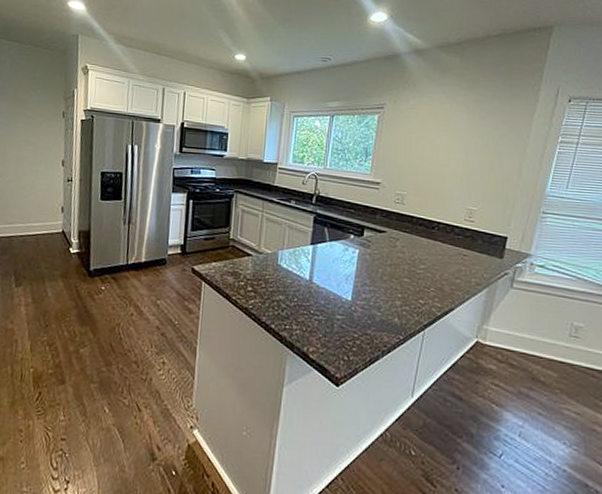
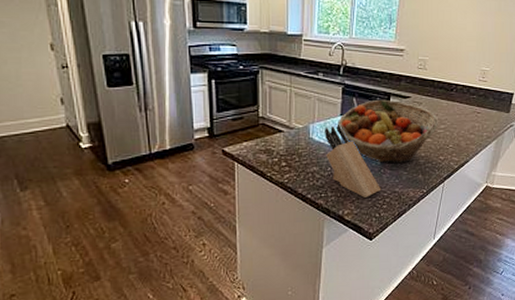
knife block: none [293,254,352,336] -> present [325,125,382,198]
fruit basket: none [307,231,417,303] -> present [338,99,438,164]

